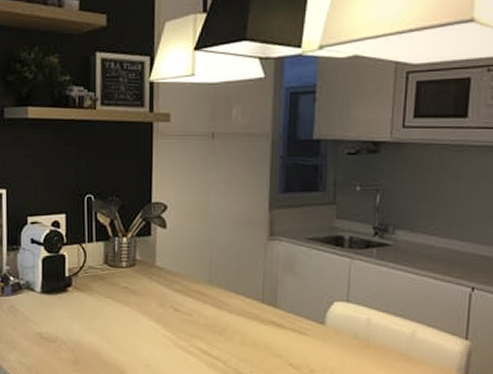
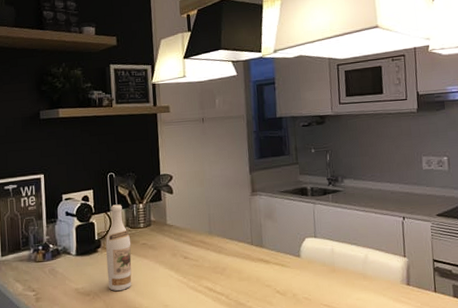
wine bottle: none [78,235,109,341] -> present [105,204,132,291]

